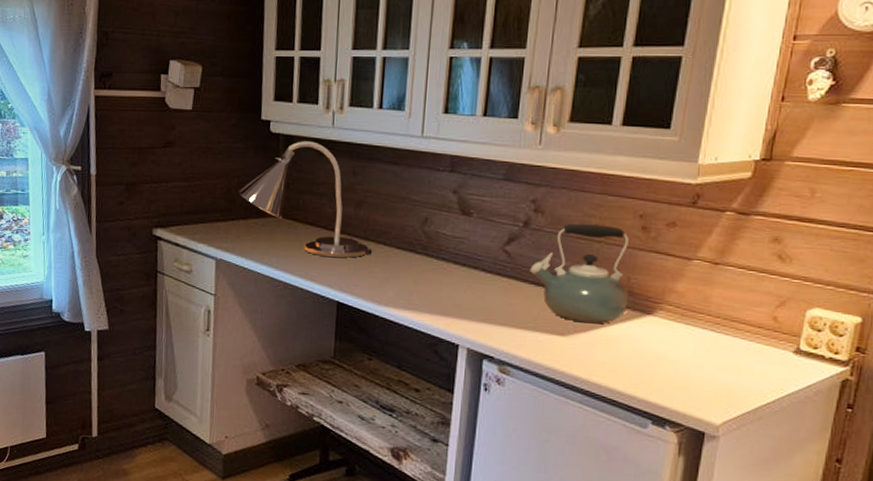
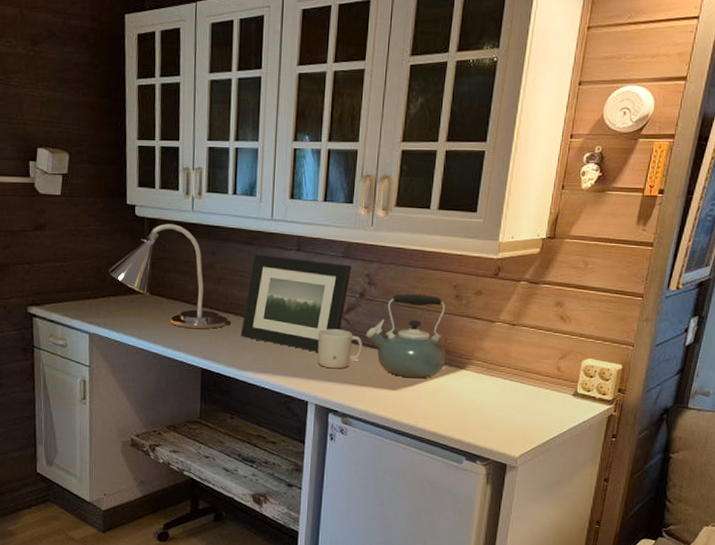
picture frame: none [382,175,515,288] -> present [240,254,352,352]
mug: none [471,262,526,309] -> present [317,329,363,369]

